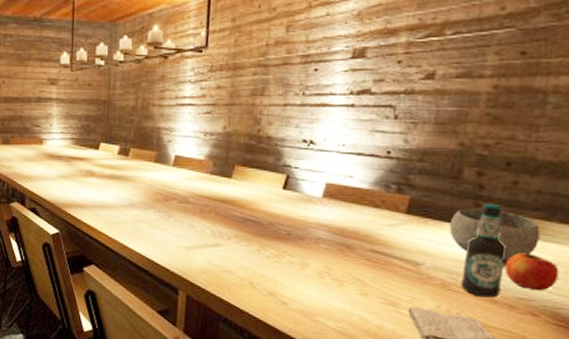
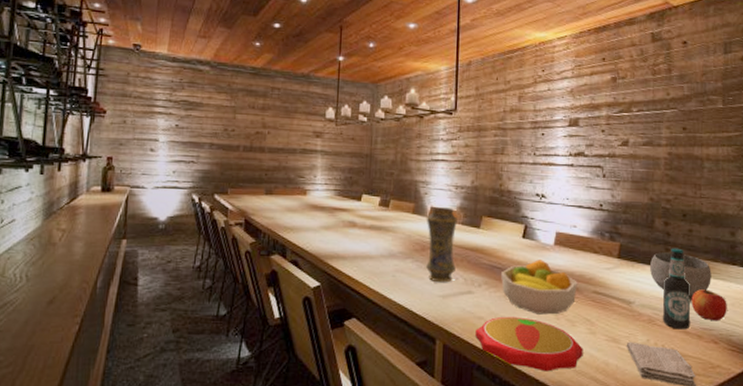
vase: none [169,156,206,235] -> present [426,207,458,283]
plate: none [222,271,352,331] -> present [475,316,583,372]
fruit bowl: none [254,213,350,273] -> present [501,259,577,315]

